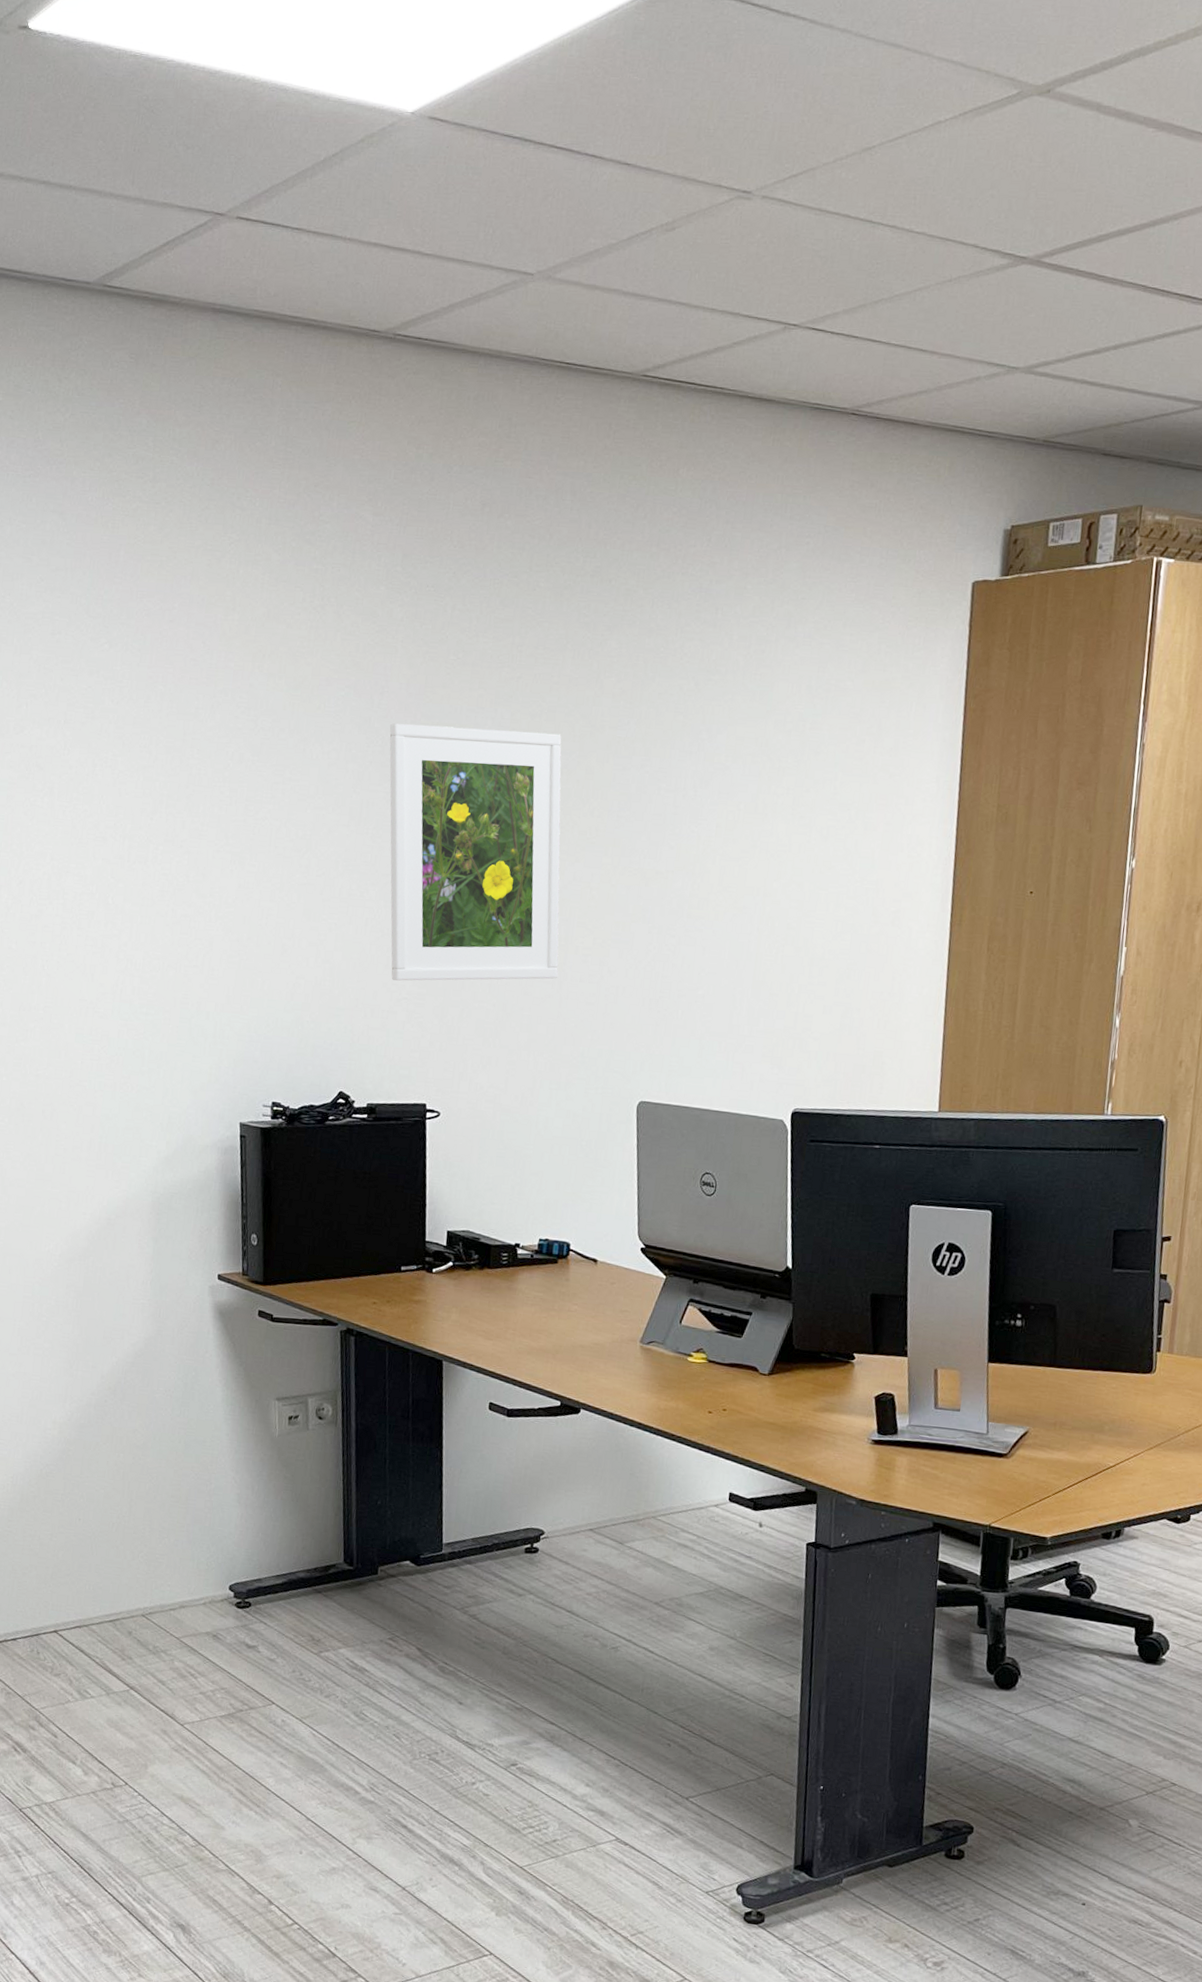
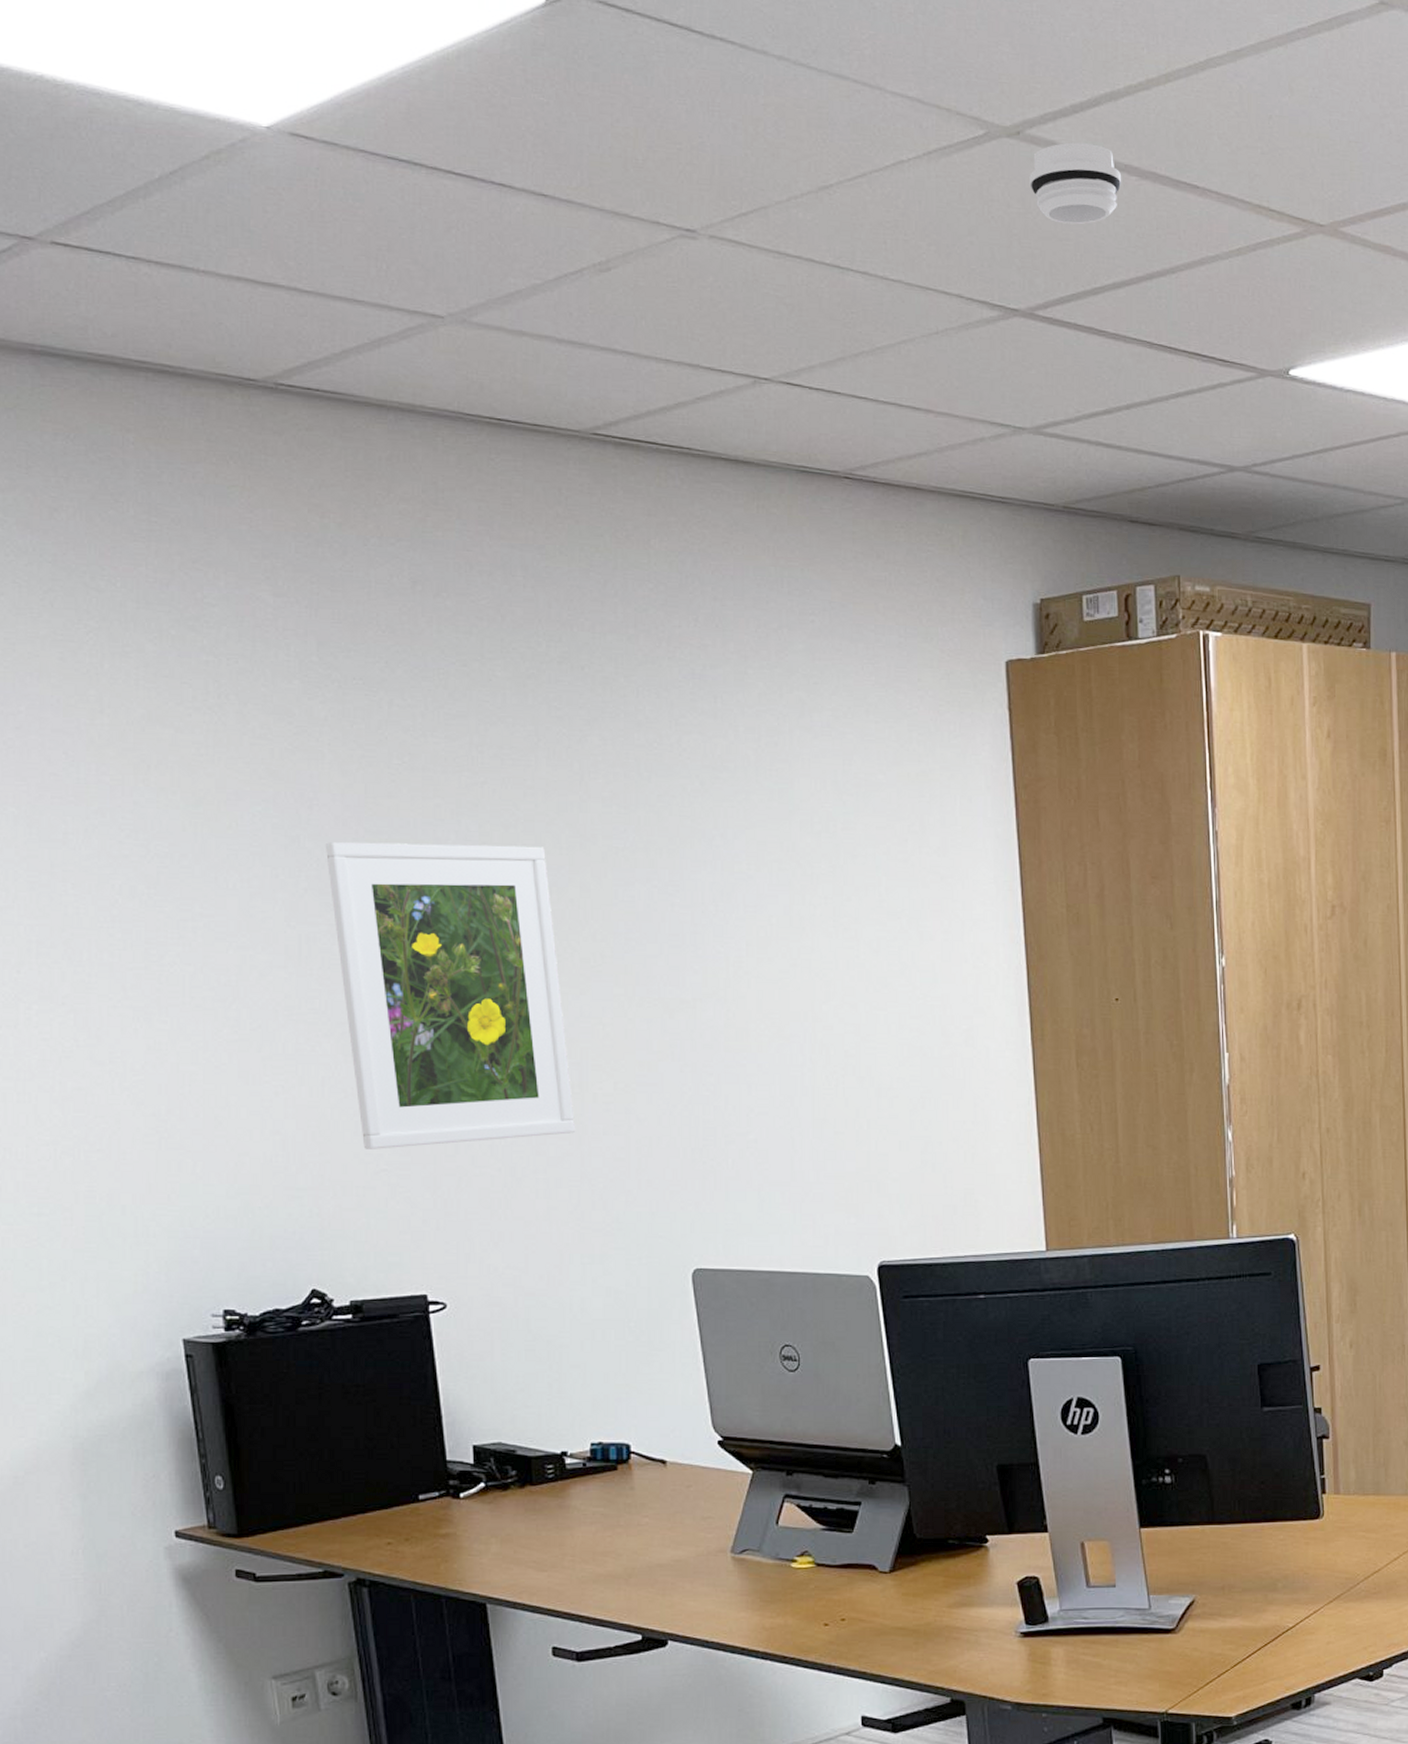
smoke detector: none [1052,98,1140,176] -> present [1029,142,1122,225]

